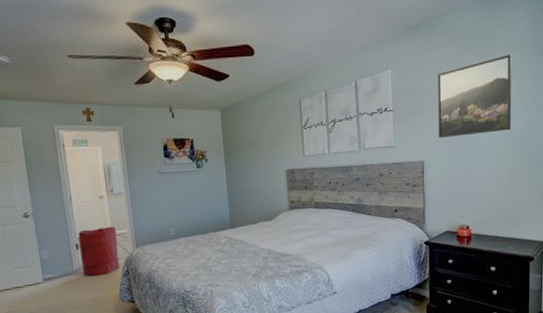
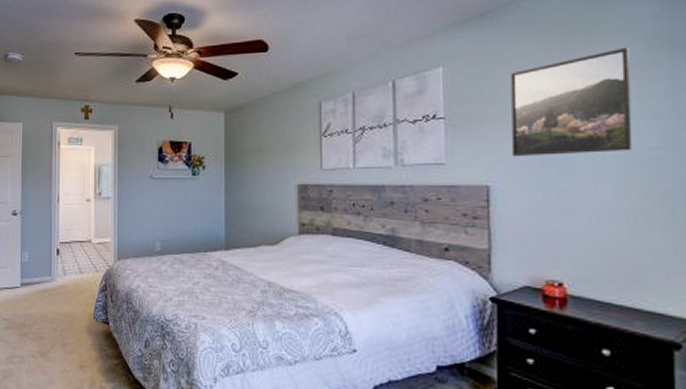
laundry hamper: present [78,226,120,277] -> none [60,233,99,288]

